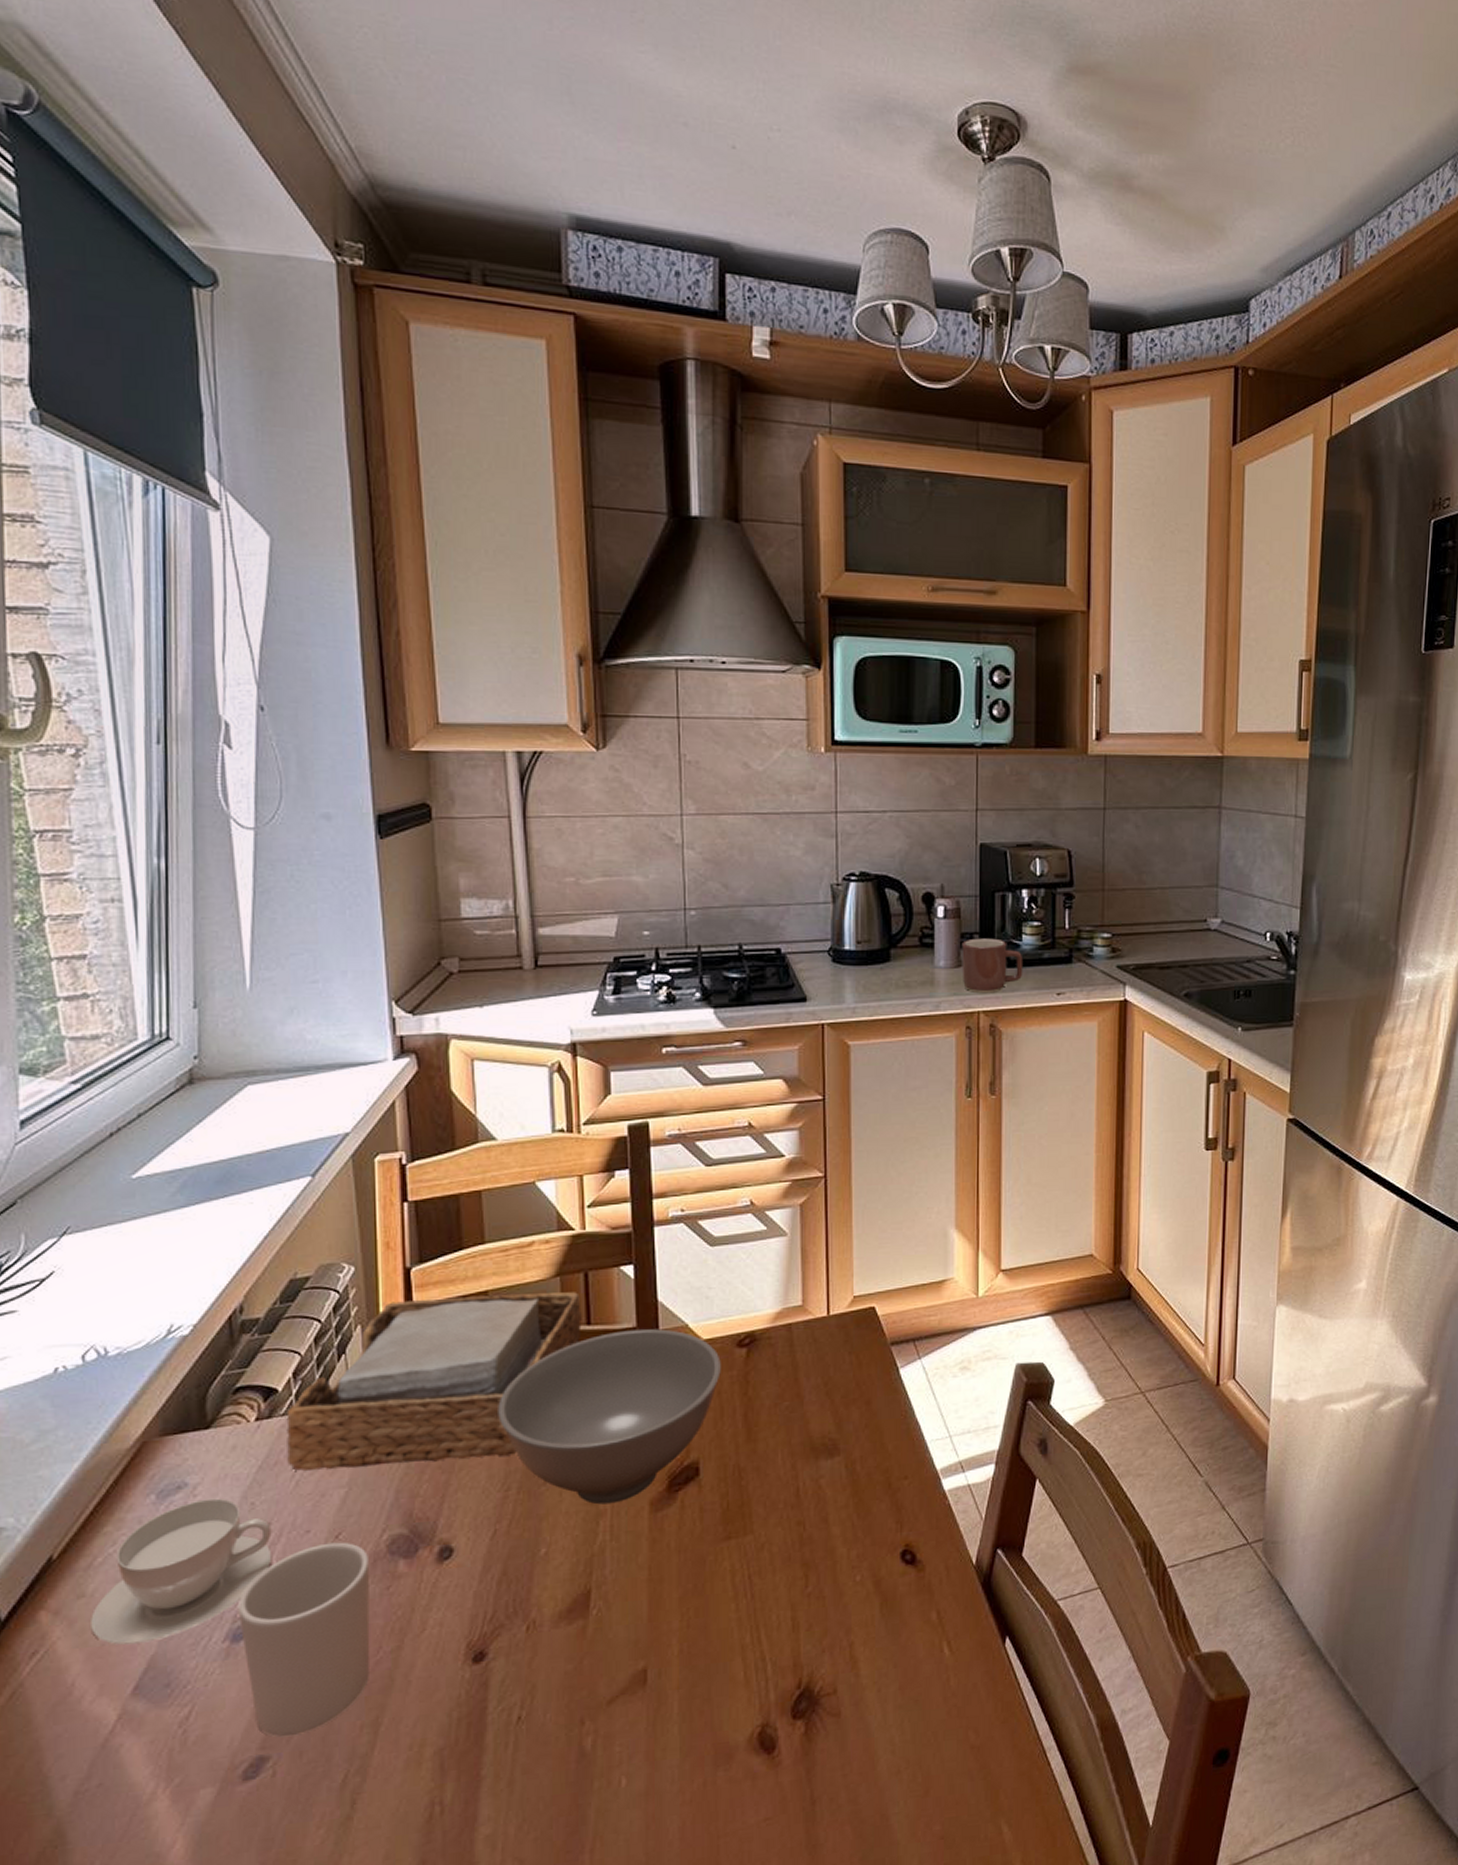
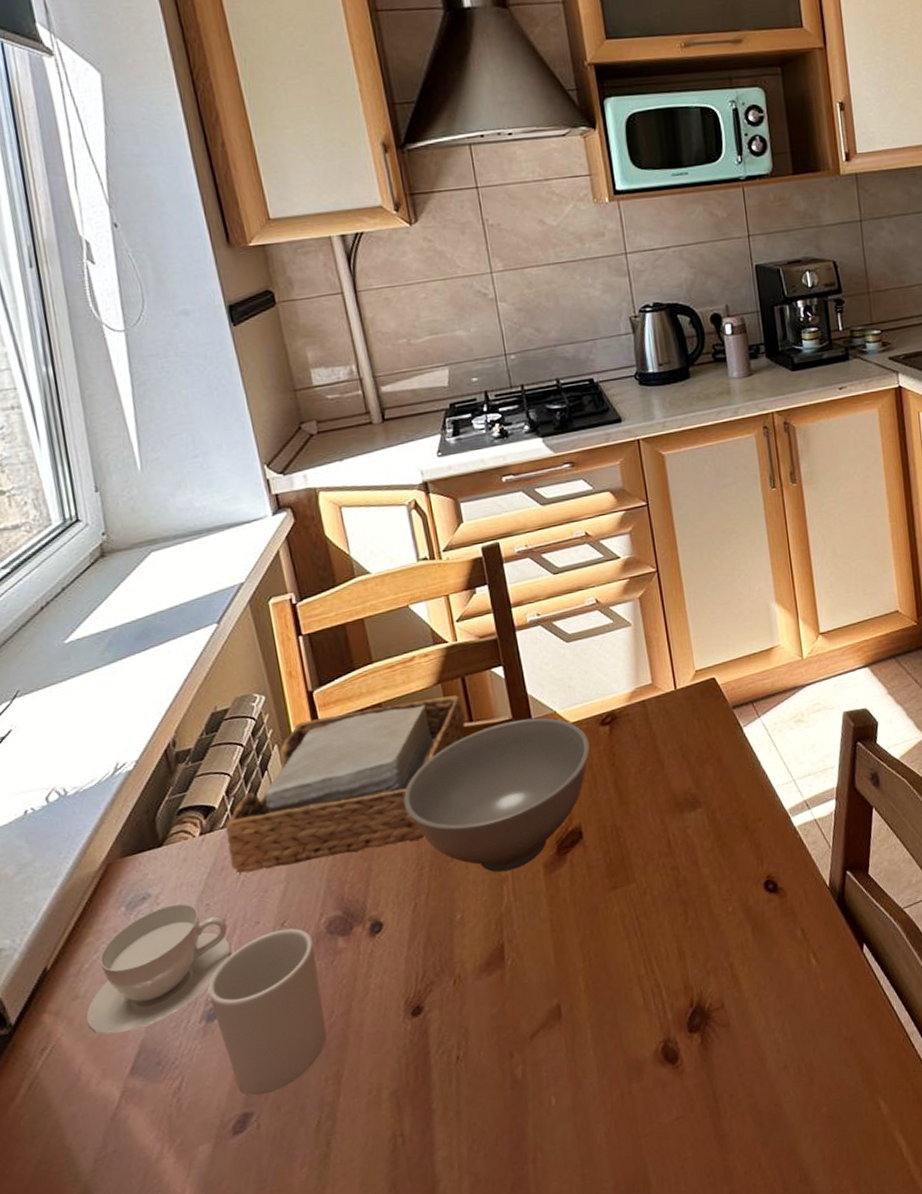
mug: present [962,938,1024,994] -> none [750,346,808,397]

